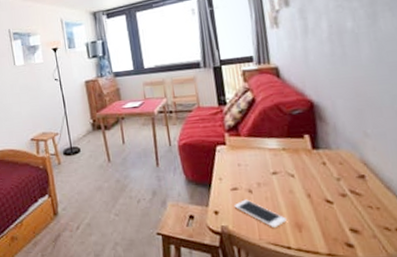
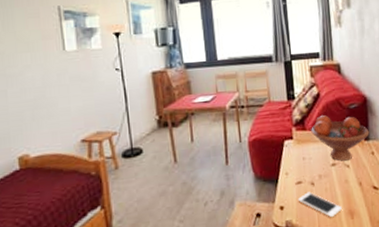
fruit bowl: none [246,121,319,170] -> present [311,115,369,162]

